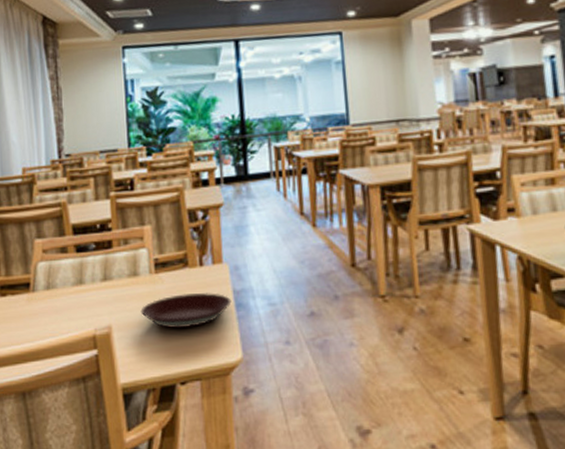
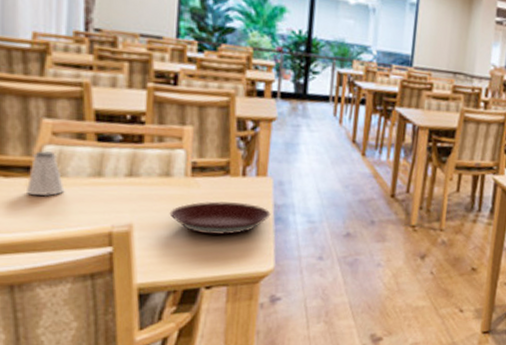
saltshaker: none [28,267,56,309] -> present [27,150,65,197]

